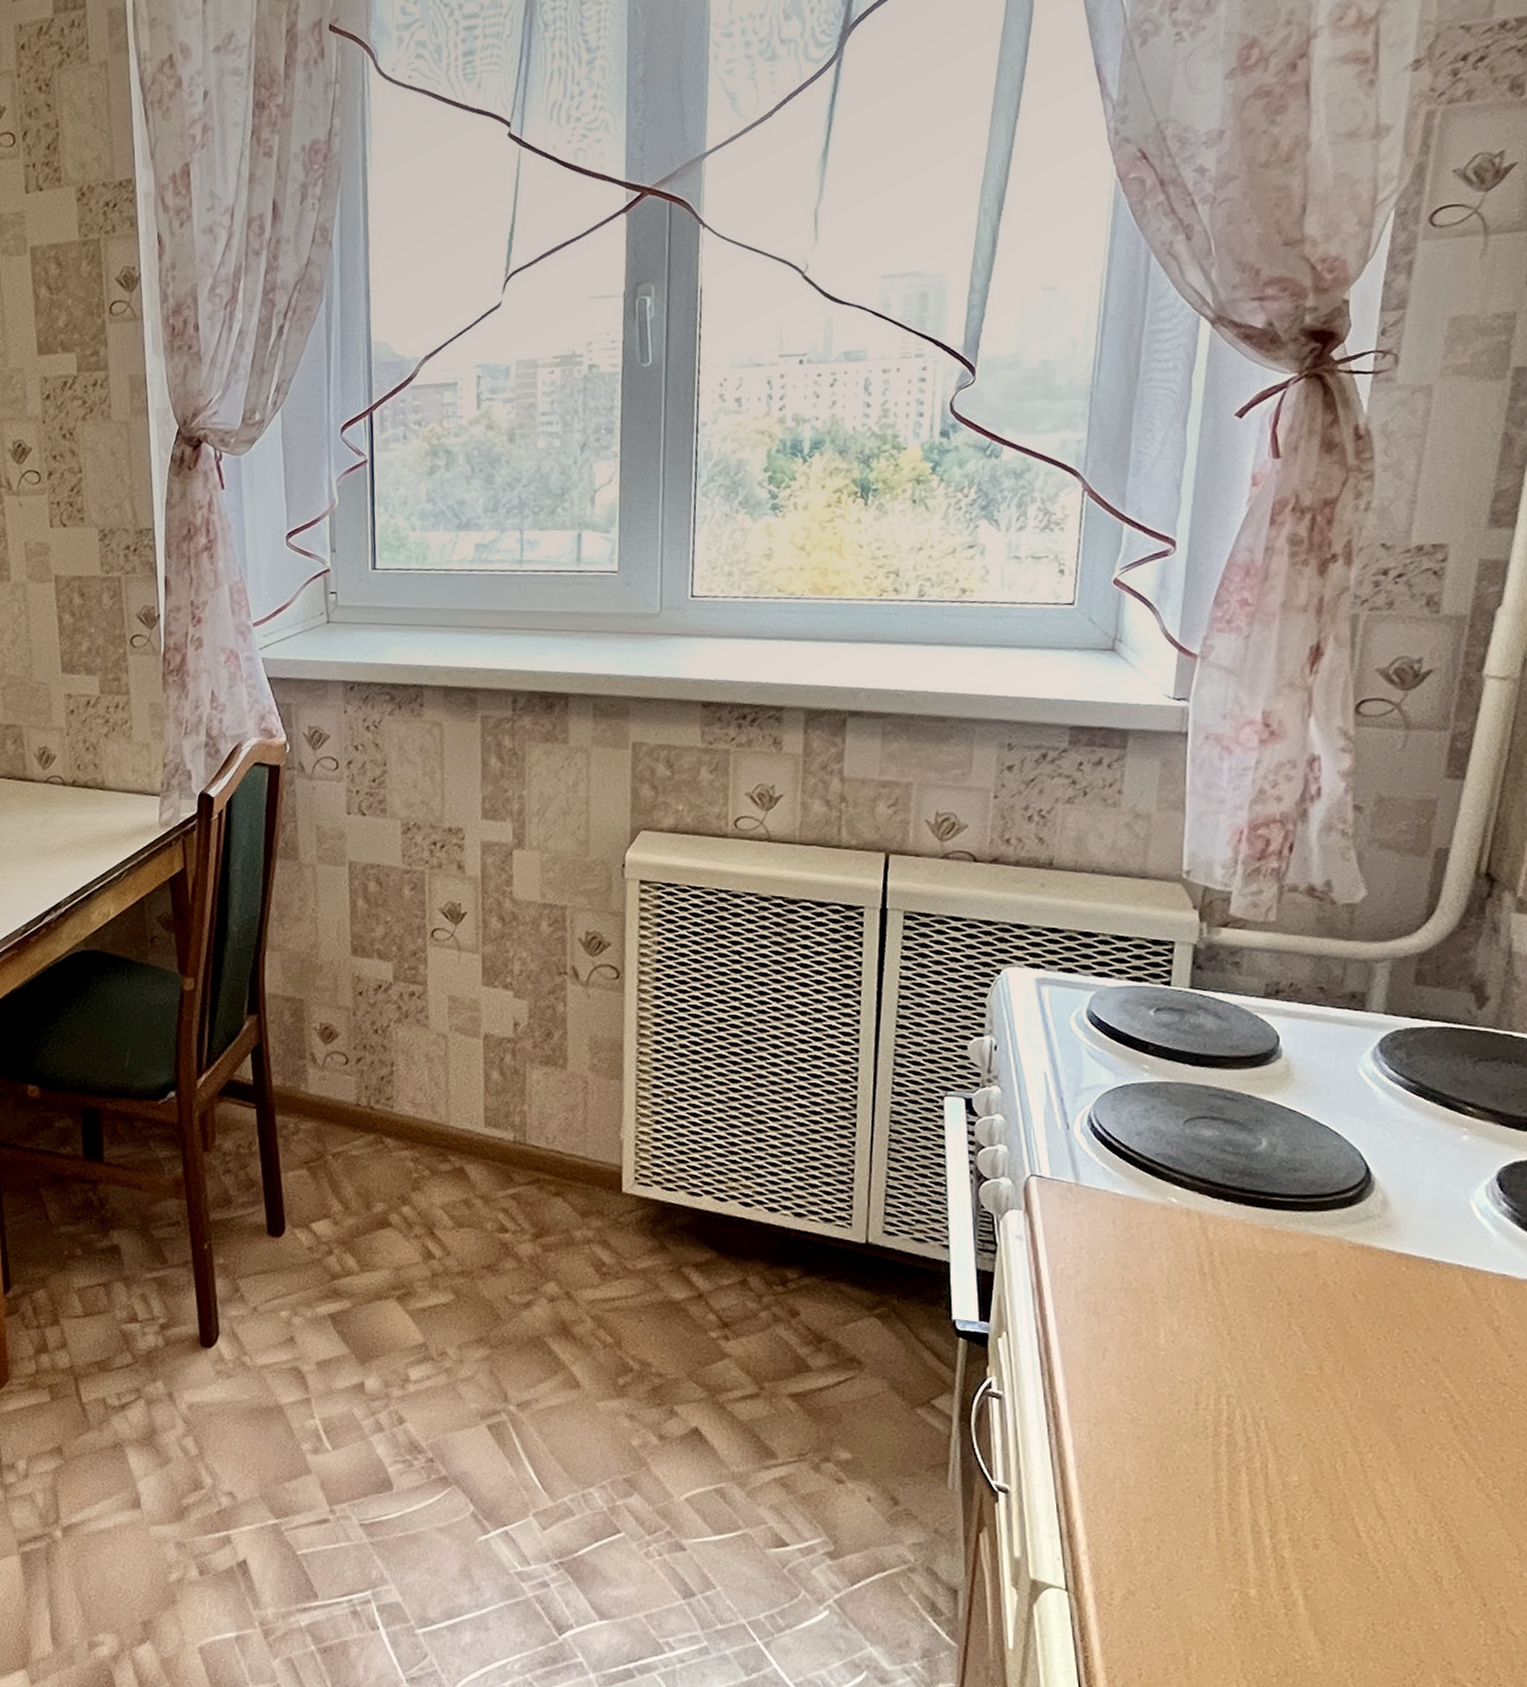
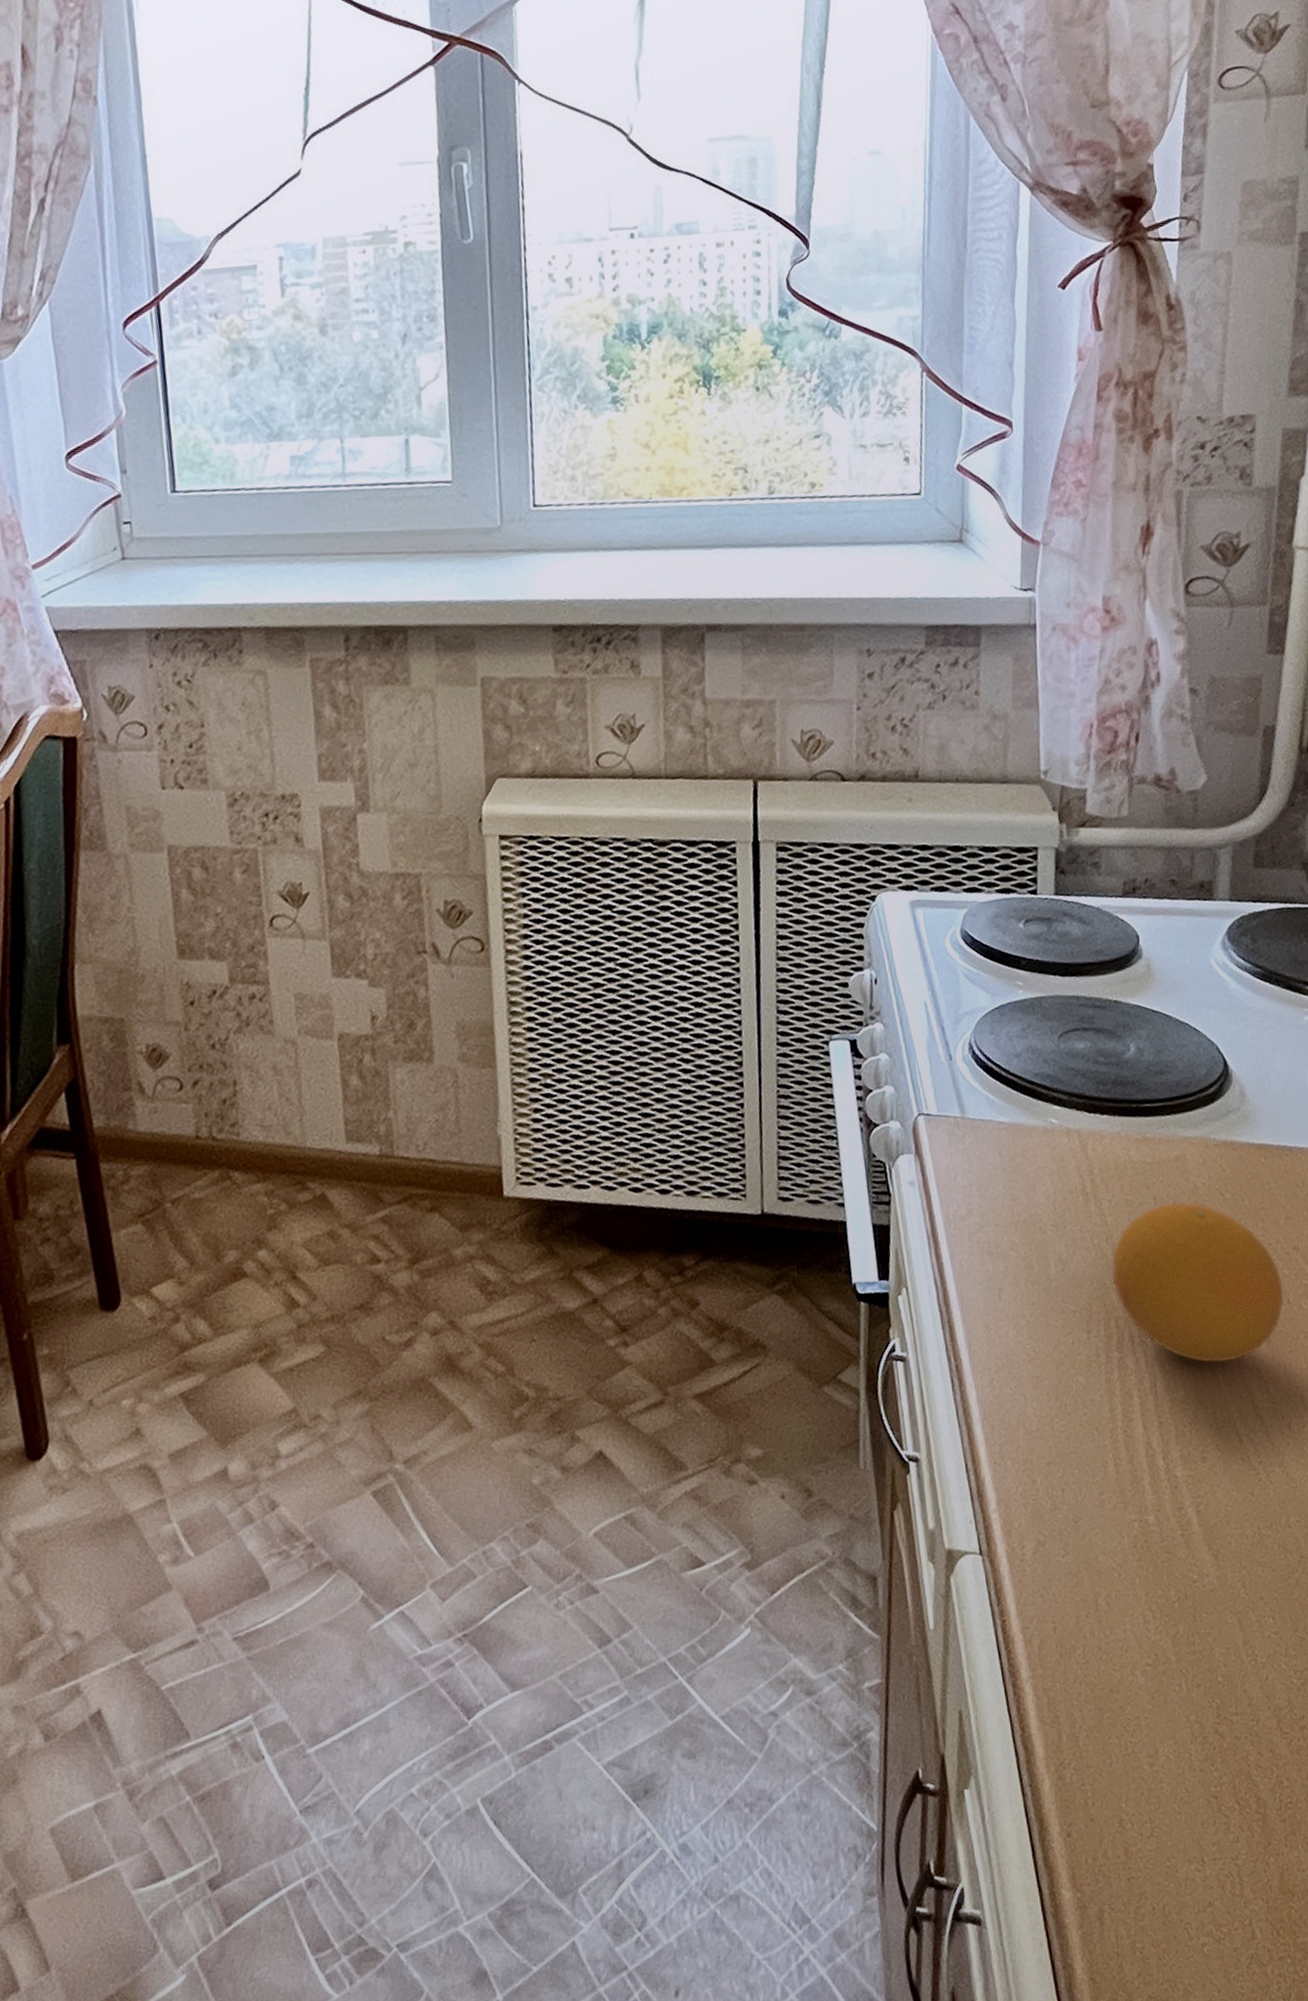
fruit: none [1226,1295,1419,1458] -> present [1111,1201,1285,1364]

